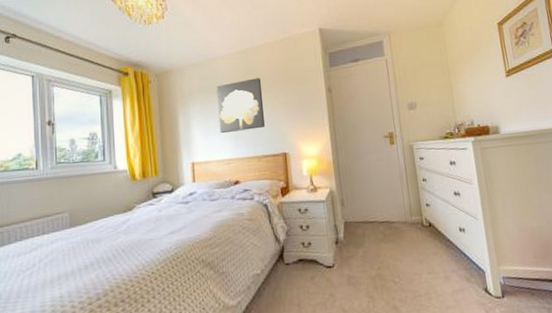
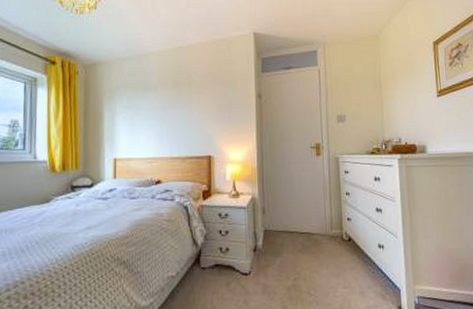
wall art: present [216,78,266,134] -> none [145,77,192,132]

